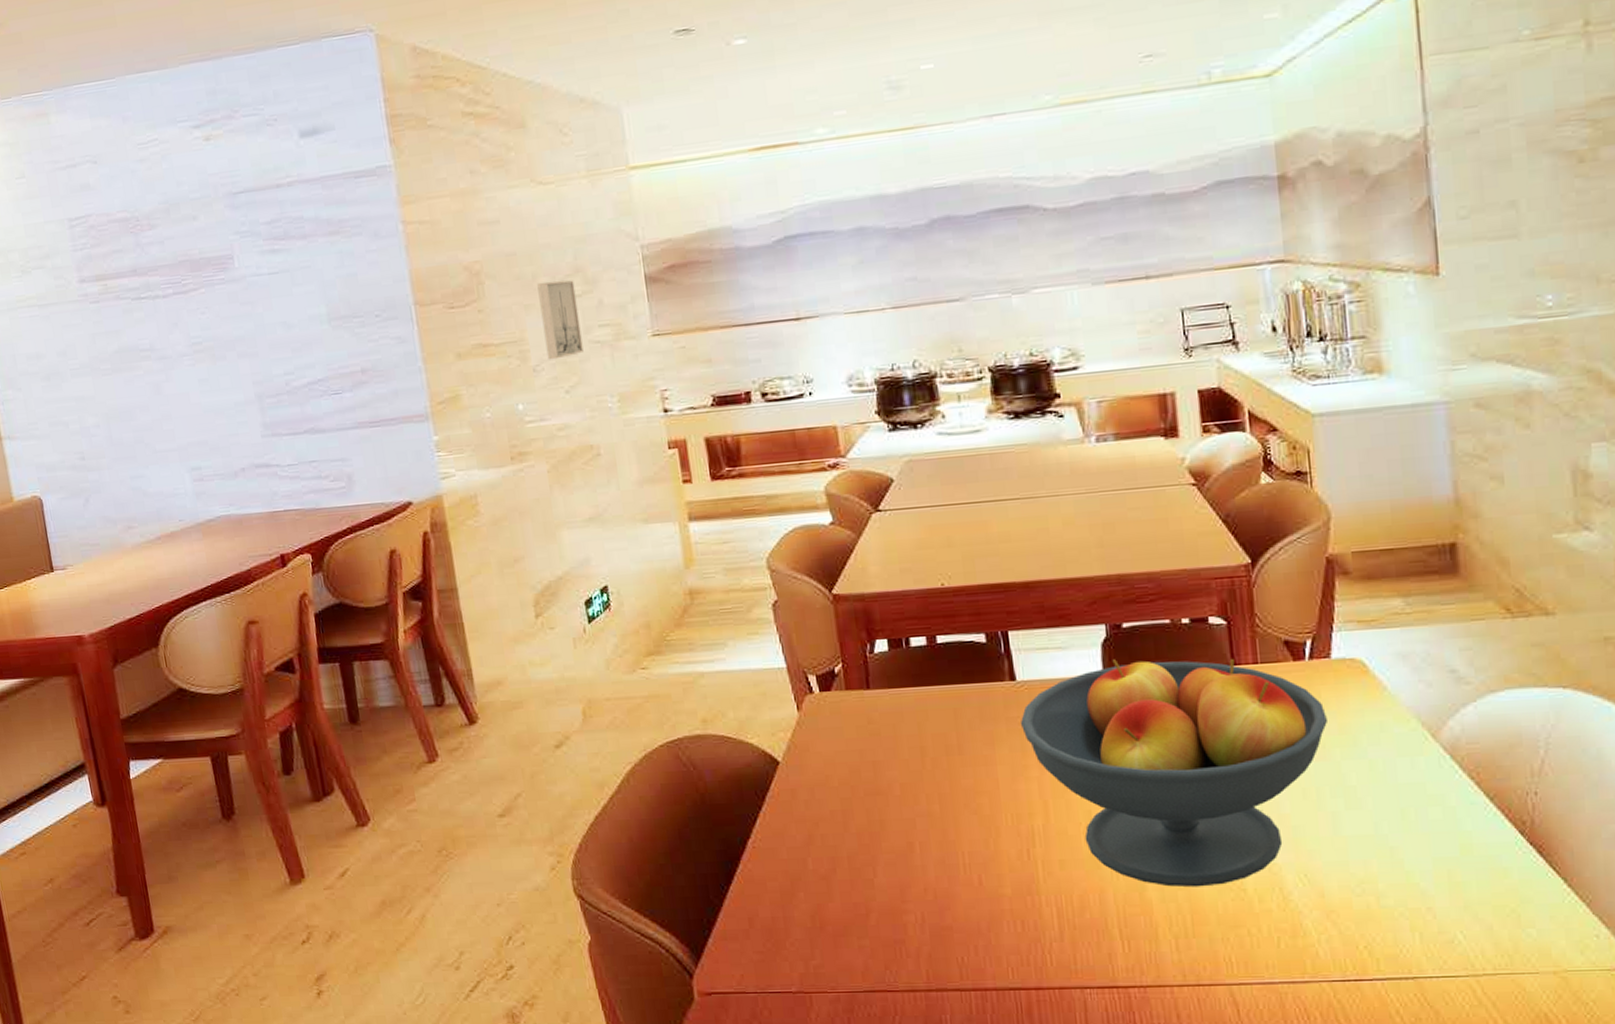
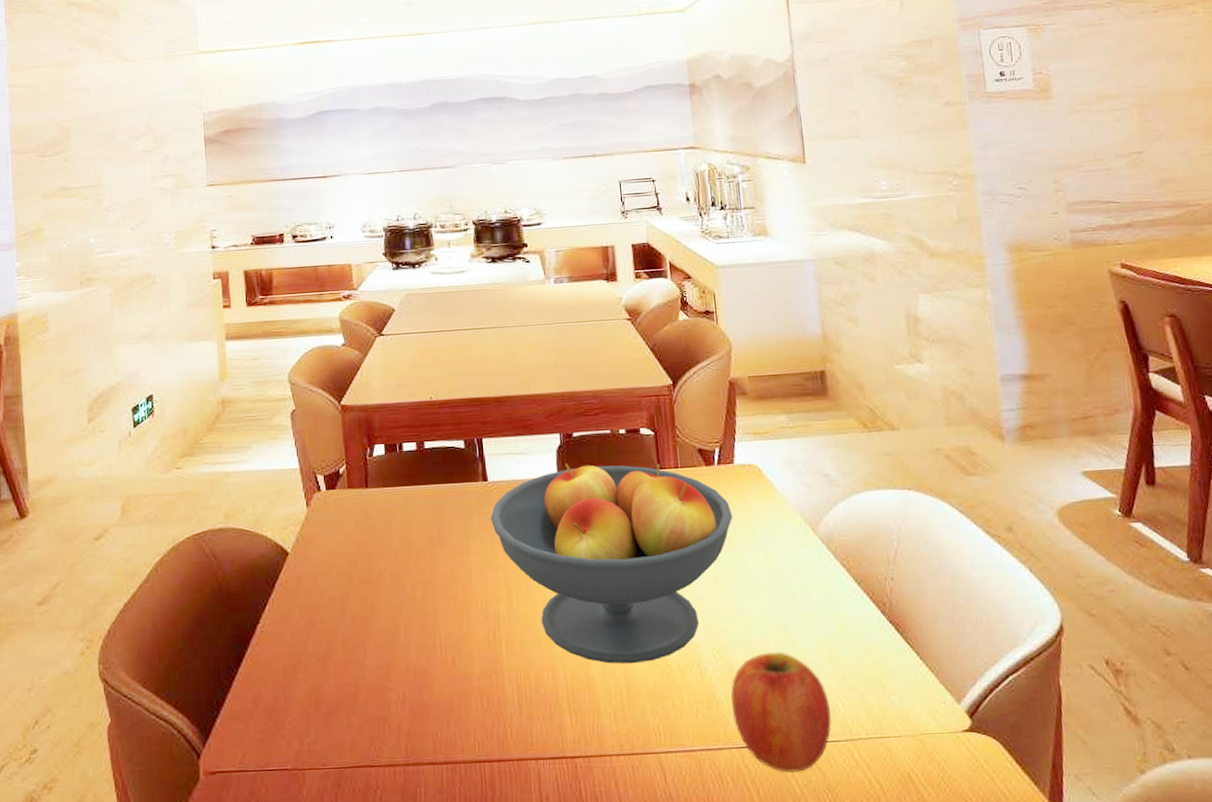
wall art: present [537,280,584,360] -> none [116,138,149,202]
fruit: none [1320,876,1449,1009] -> present [730,652,832,773]

